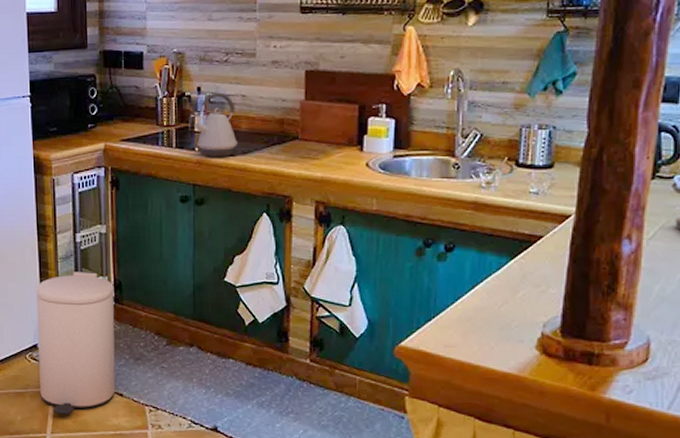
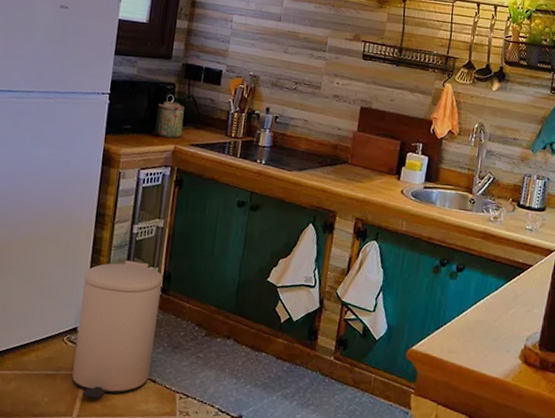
canister: none [80,95,111,135] -> present [154,101,185,138]
kettle: present [194,92,237,158] -> none [259,114,298,172]

